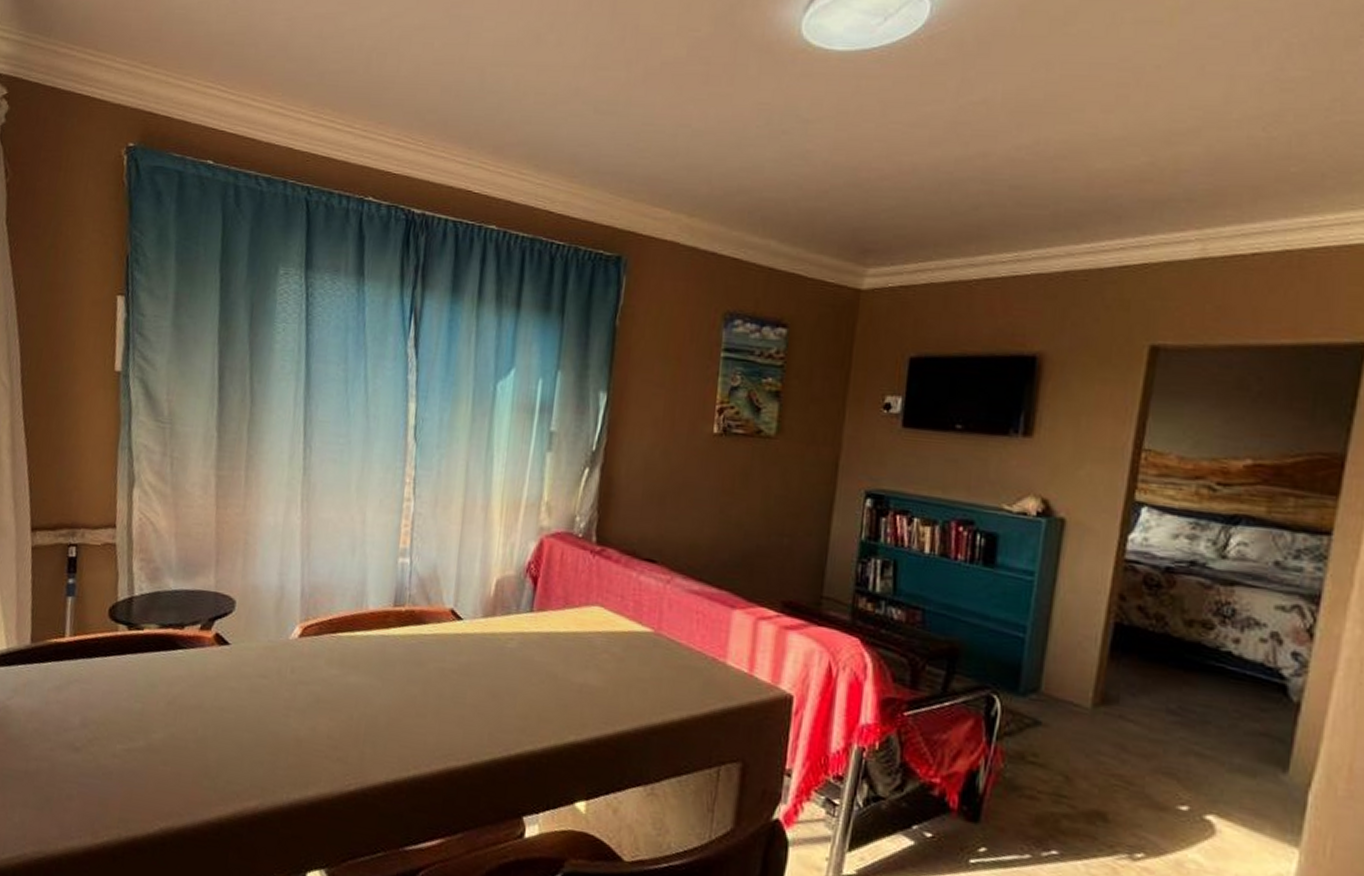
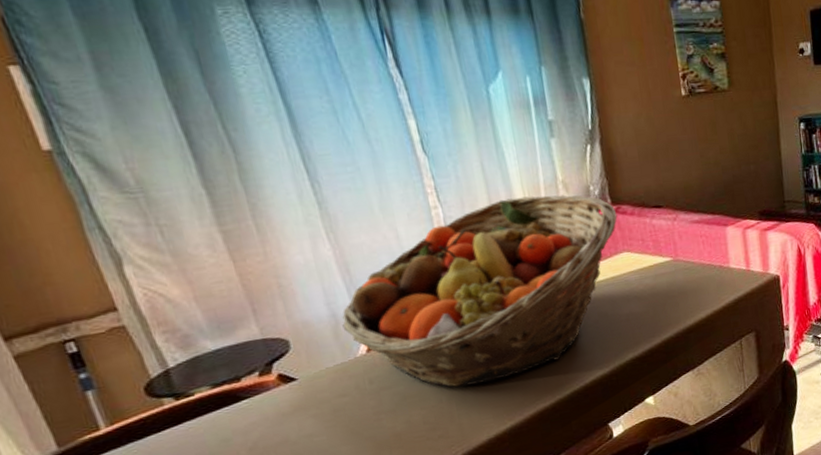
fruit basket: none [285,507,600,716] -> present [342,194,618,387]

